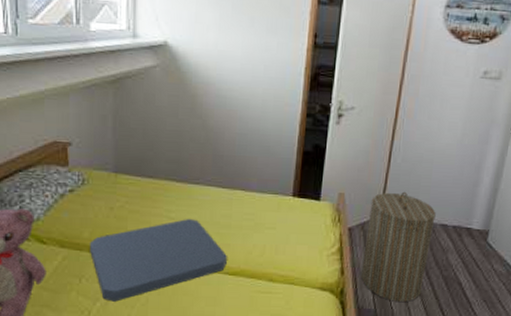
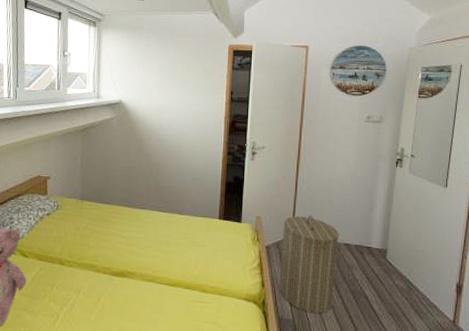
cushion: present [90,219,227,302] -> none [60,238,167,307]

